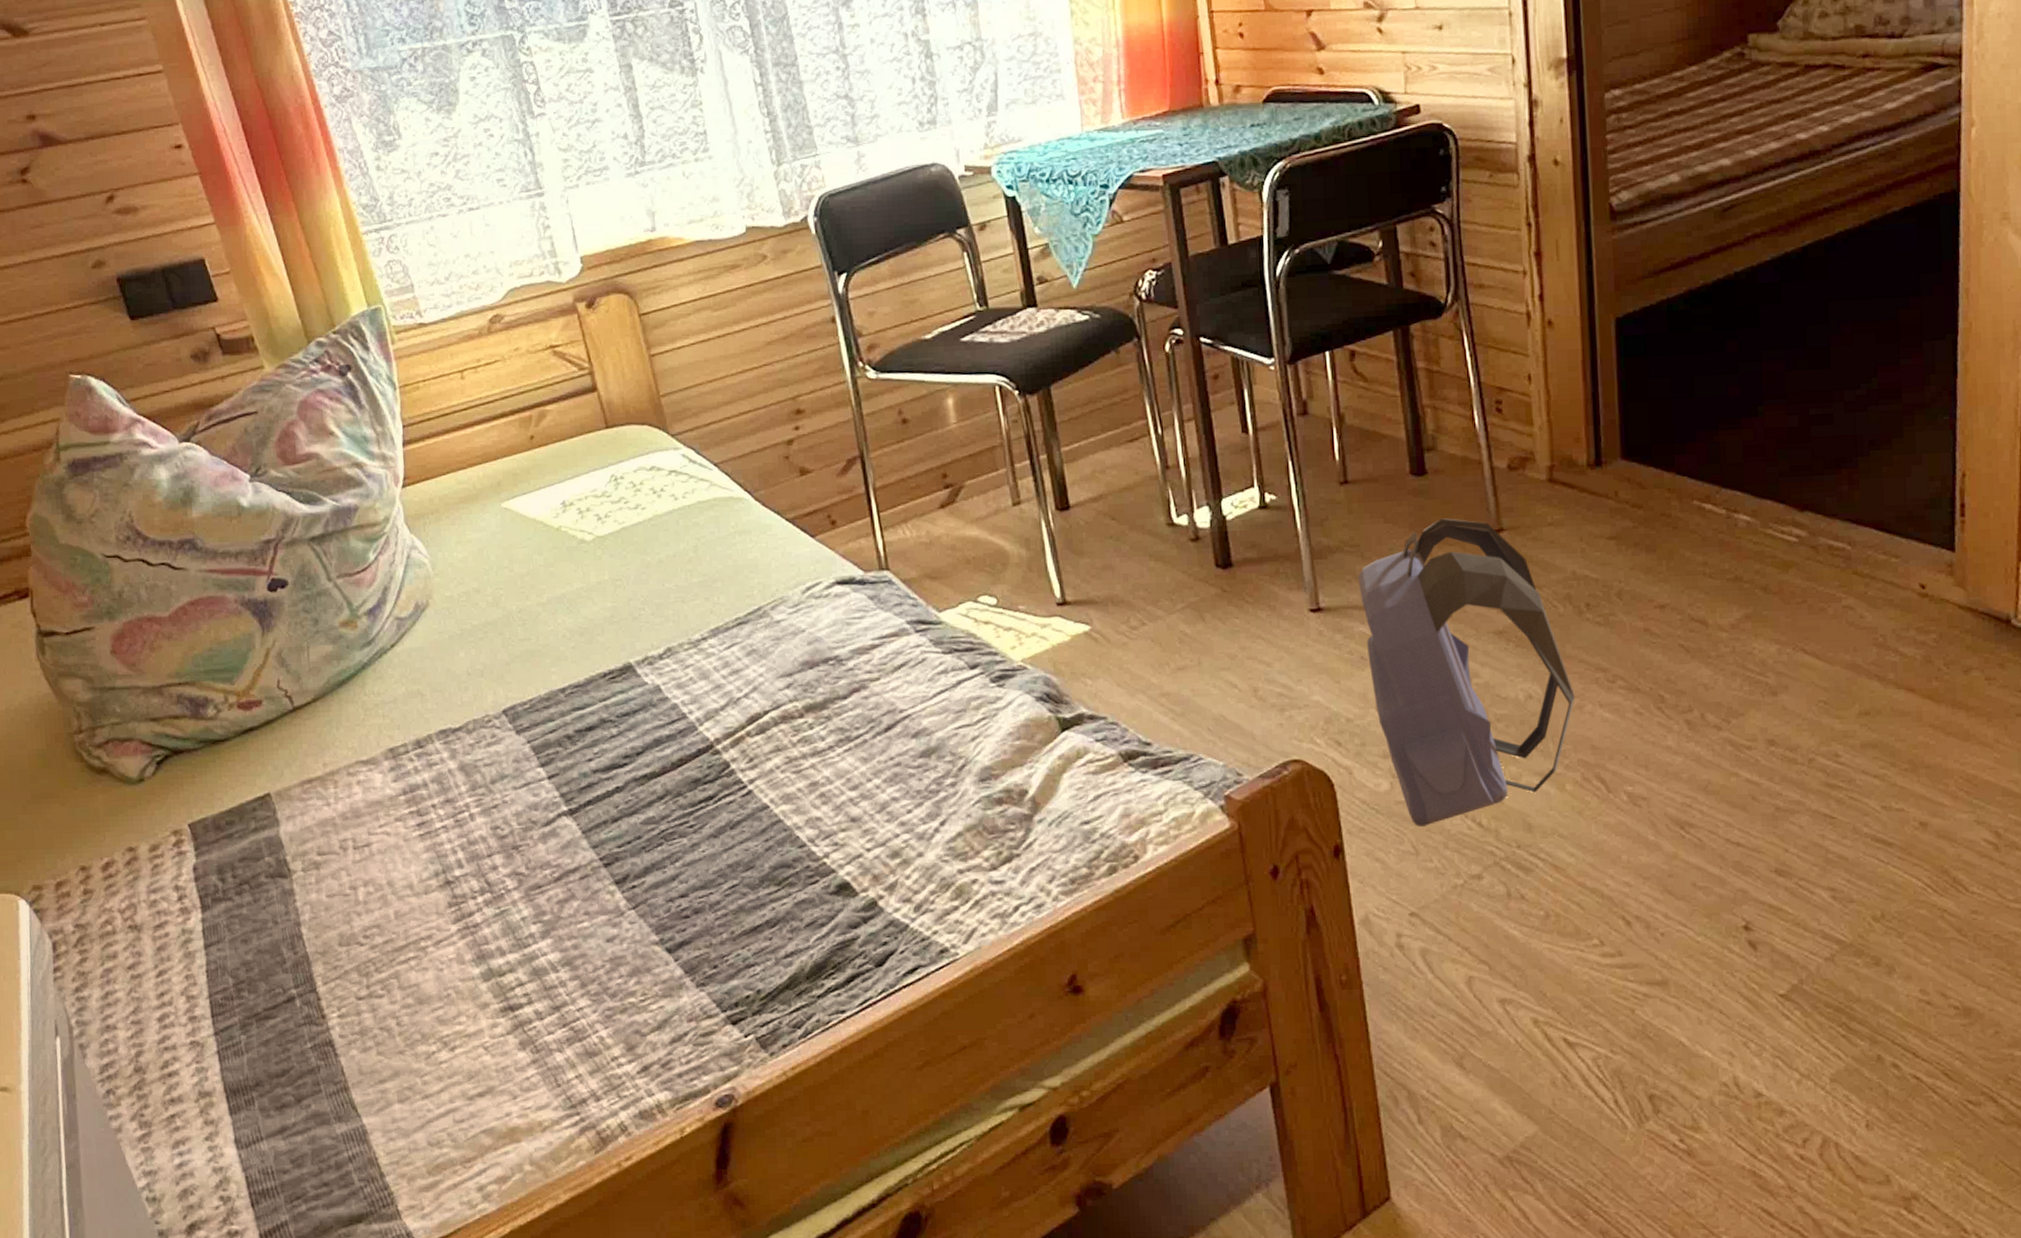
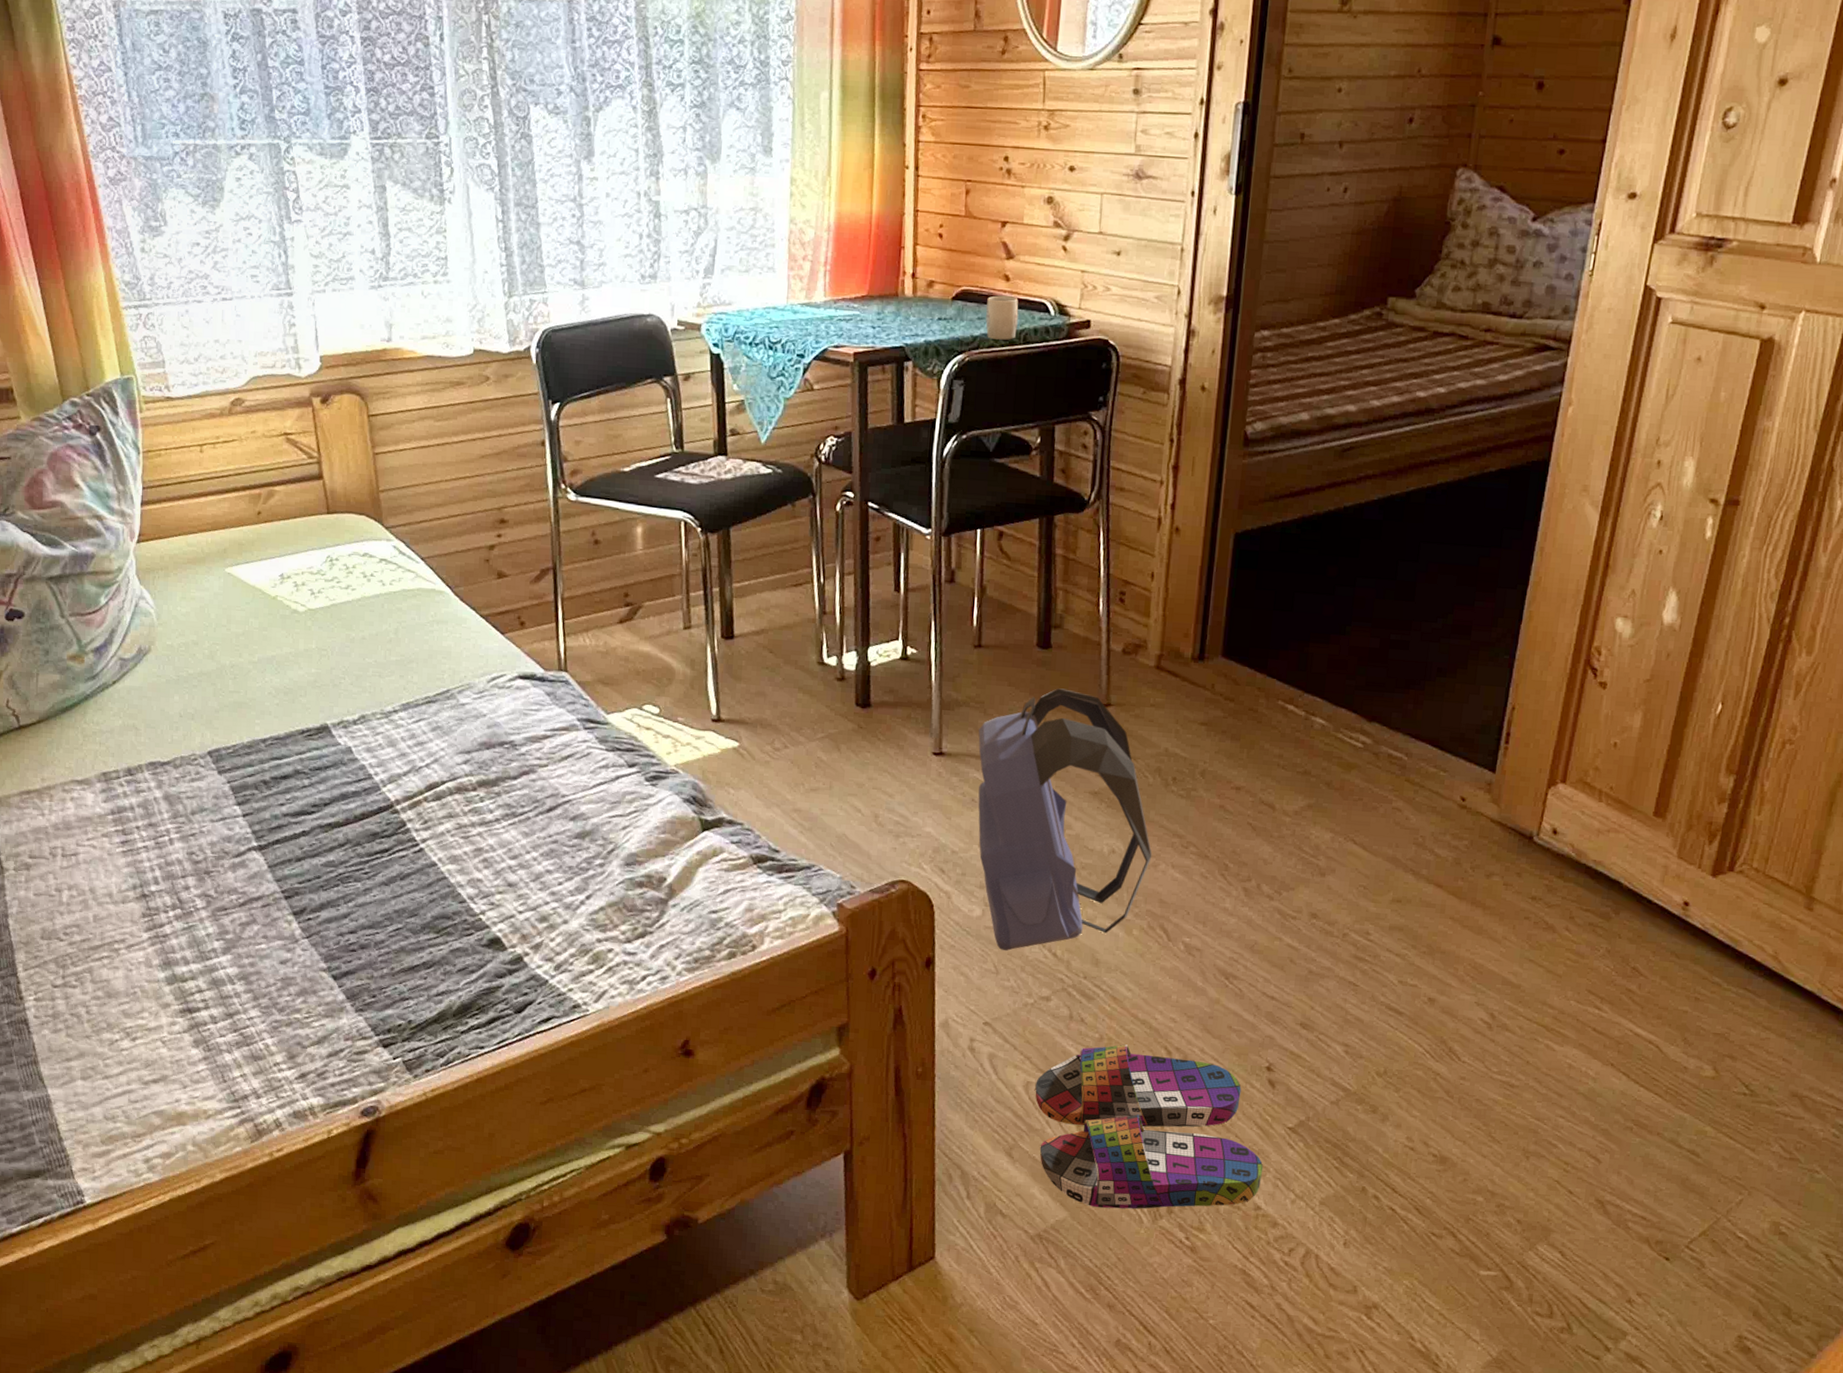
mug: none [1302,90,1340,141] -> present [985,295,1019,341]
slippers: none [1479,919,1758,1116] -> present [1035,1044,1264,1209]

